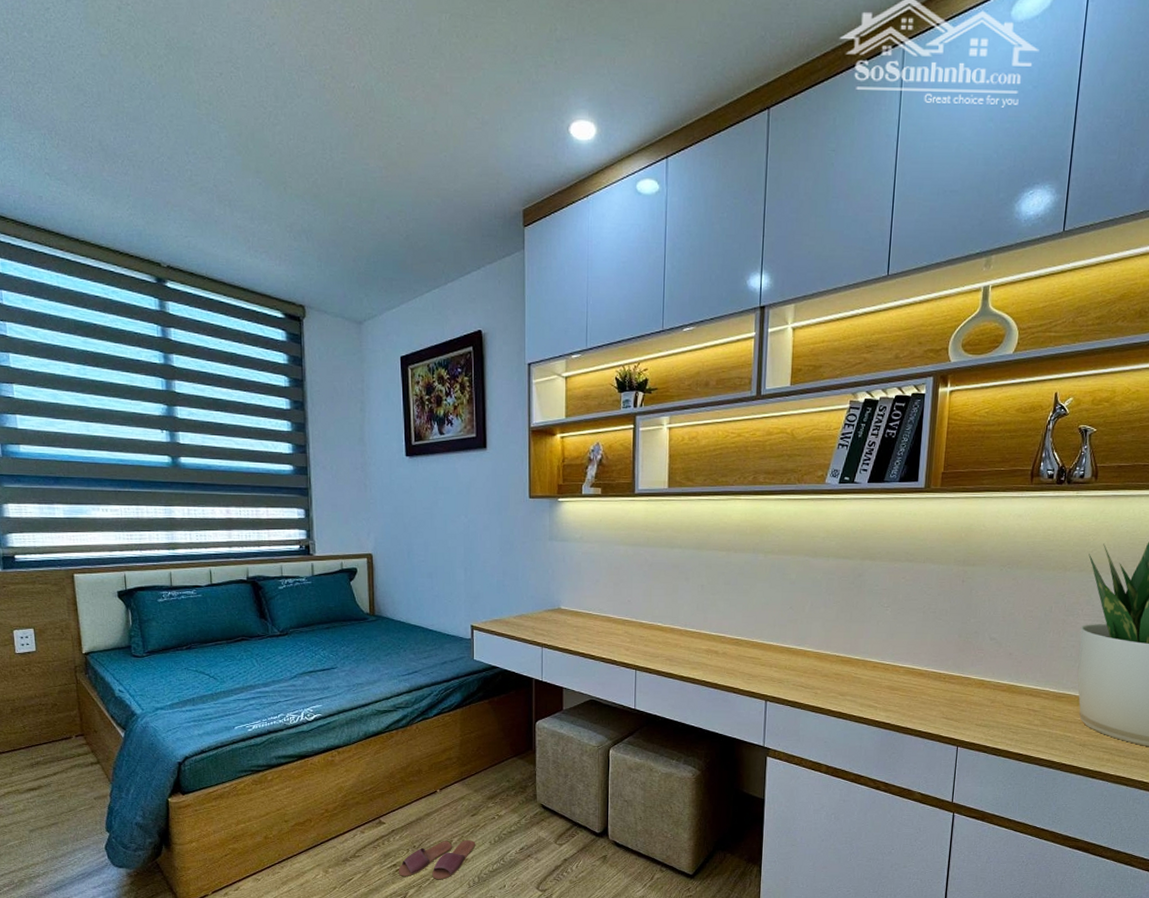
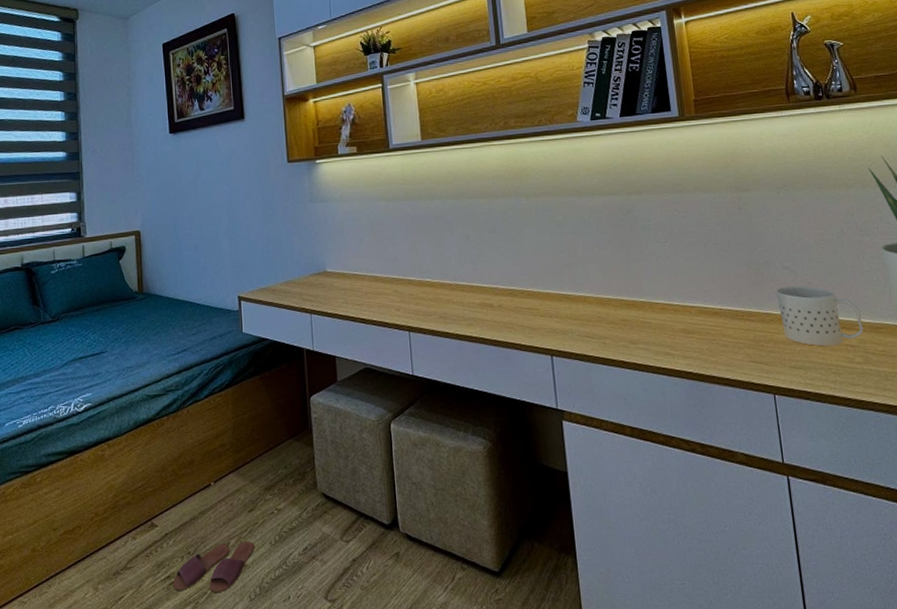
mug: none [977,655,1049,710] -> present [775,286,864,347]

